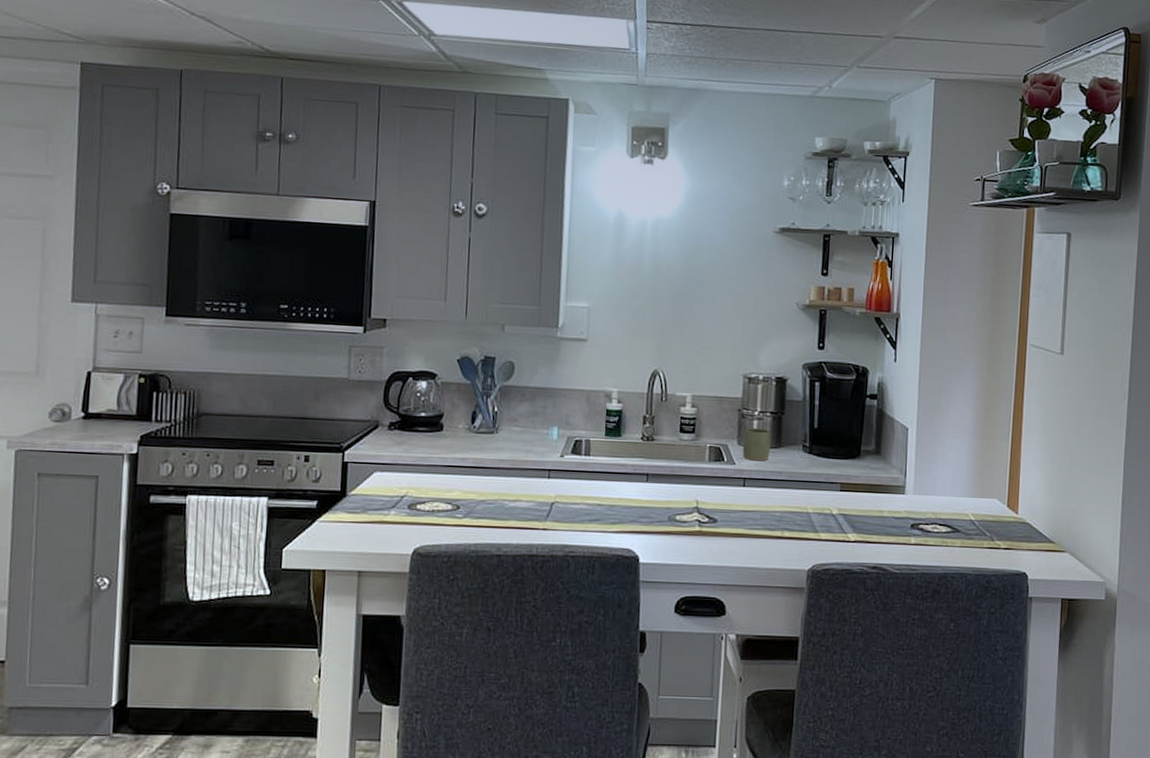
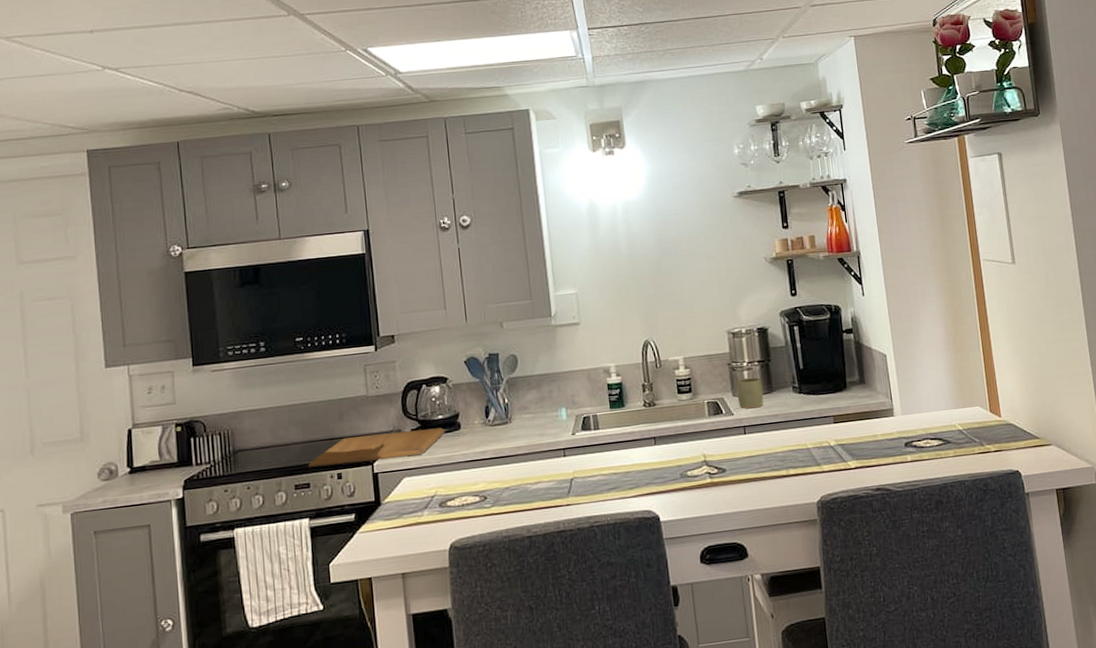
chopping board: none [275,420,427,451] -> present [308,427,446,468]

